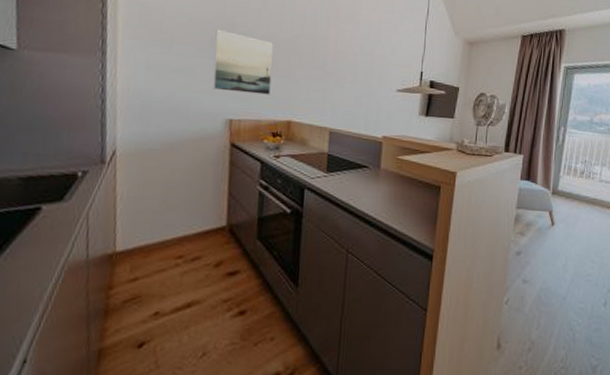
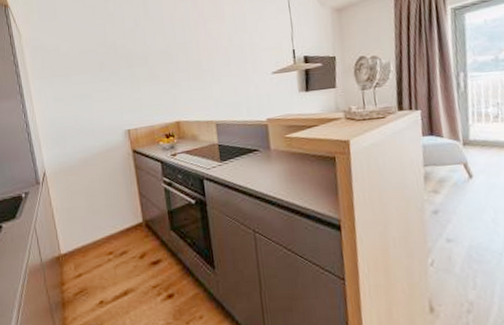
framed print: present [212,29,274,95] -> none [102,54,157,107]

